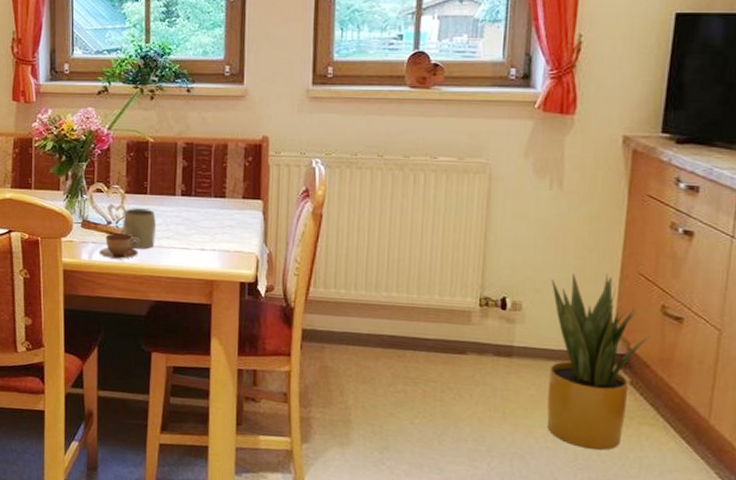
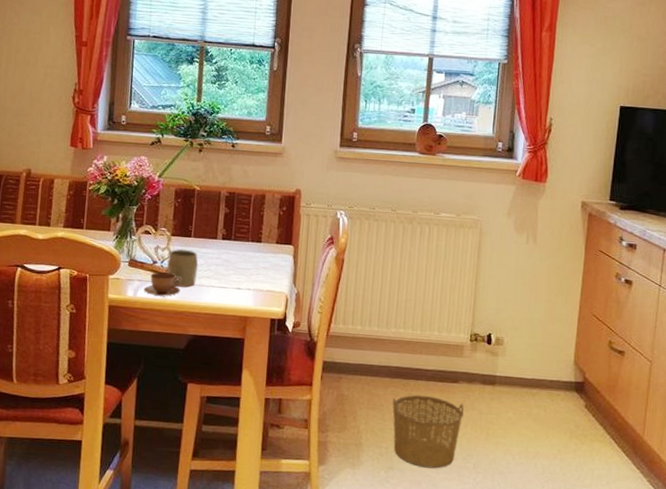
basket: none [385,367,473,451] -> present [392,395,464,469]
planter: present [546,273,650,450] -> none [521,314,600,464]

